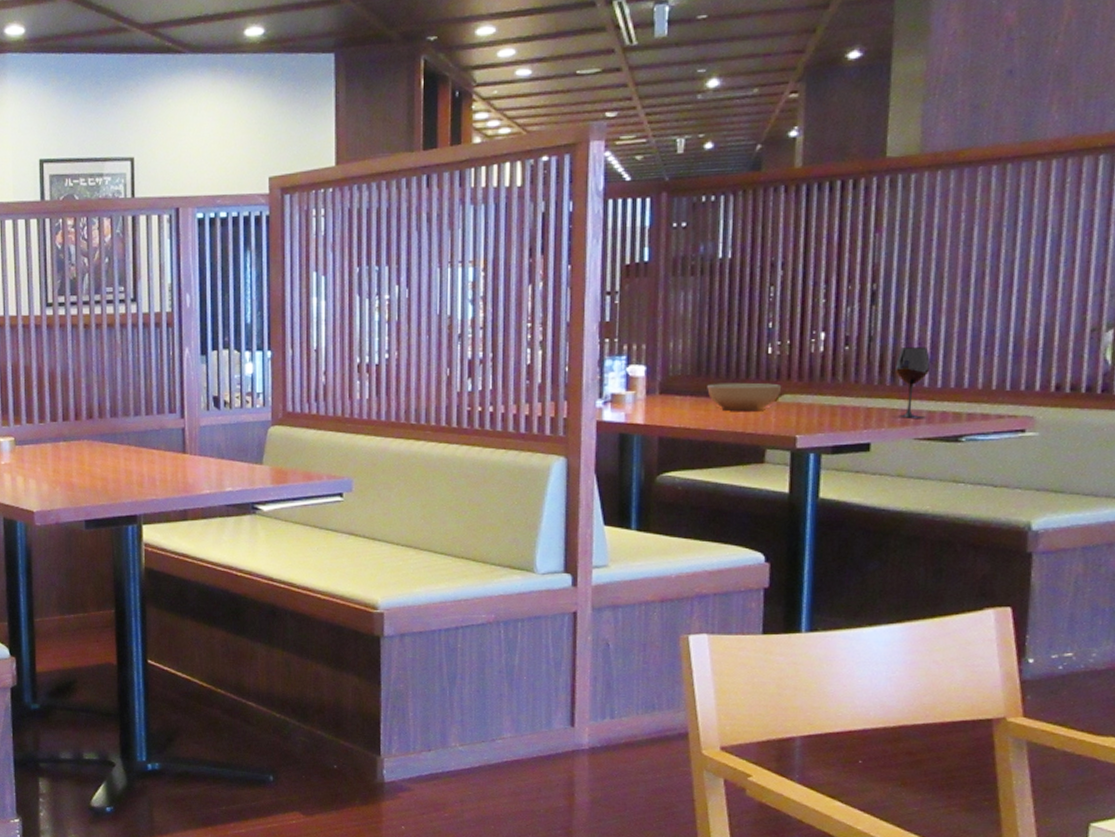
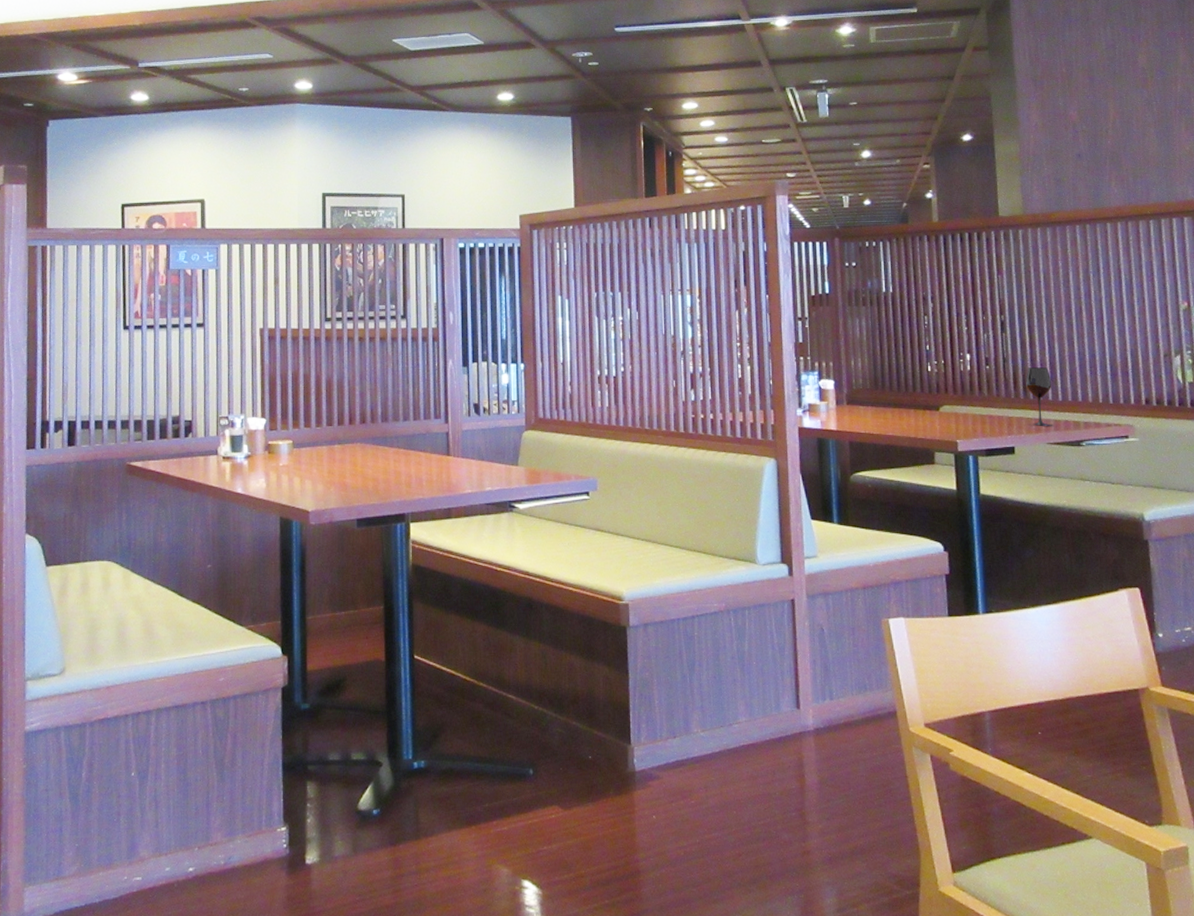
bowl: present [707,382,782,411] -> none [884,395,942,419]

